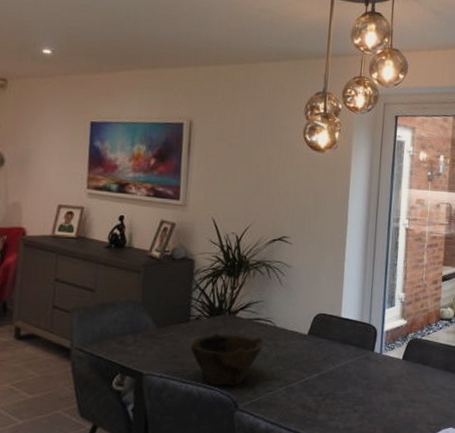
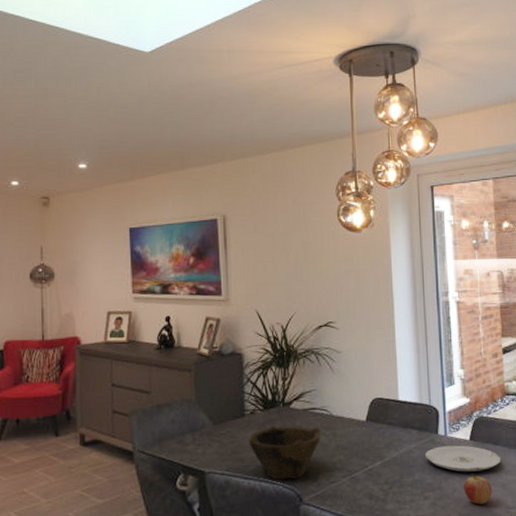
plate: none [360,363,429,389] -> present [425,445,502,472]
fruit: none [391,390,417,420] -> present [463,473,492,505]

